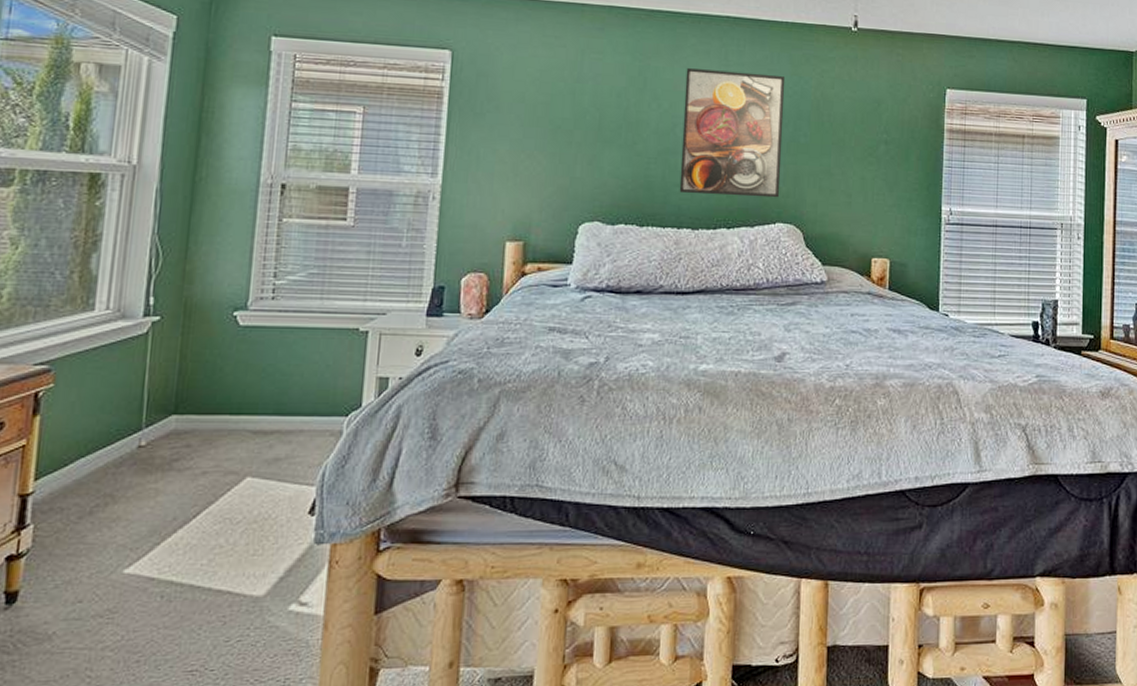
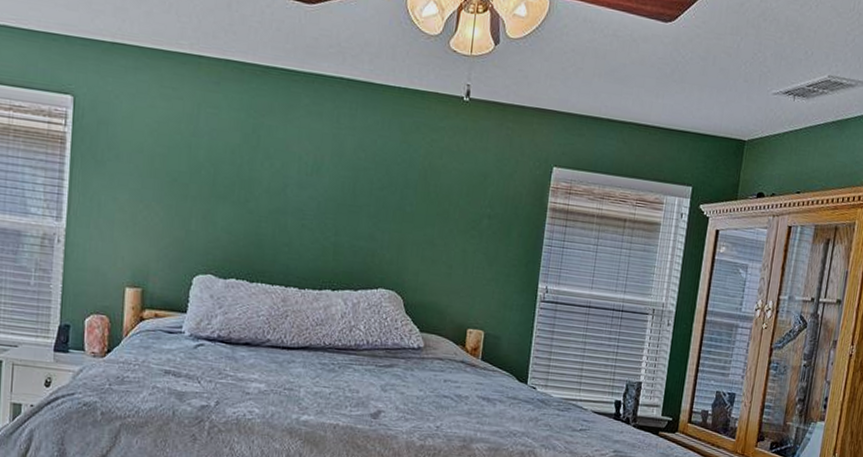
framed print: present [679,68,786,198] -> none [288,129,395,264]

